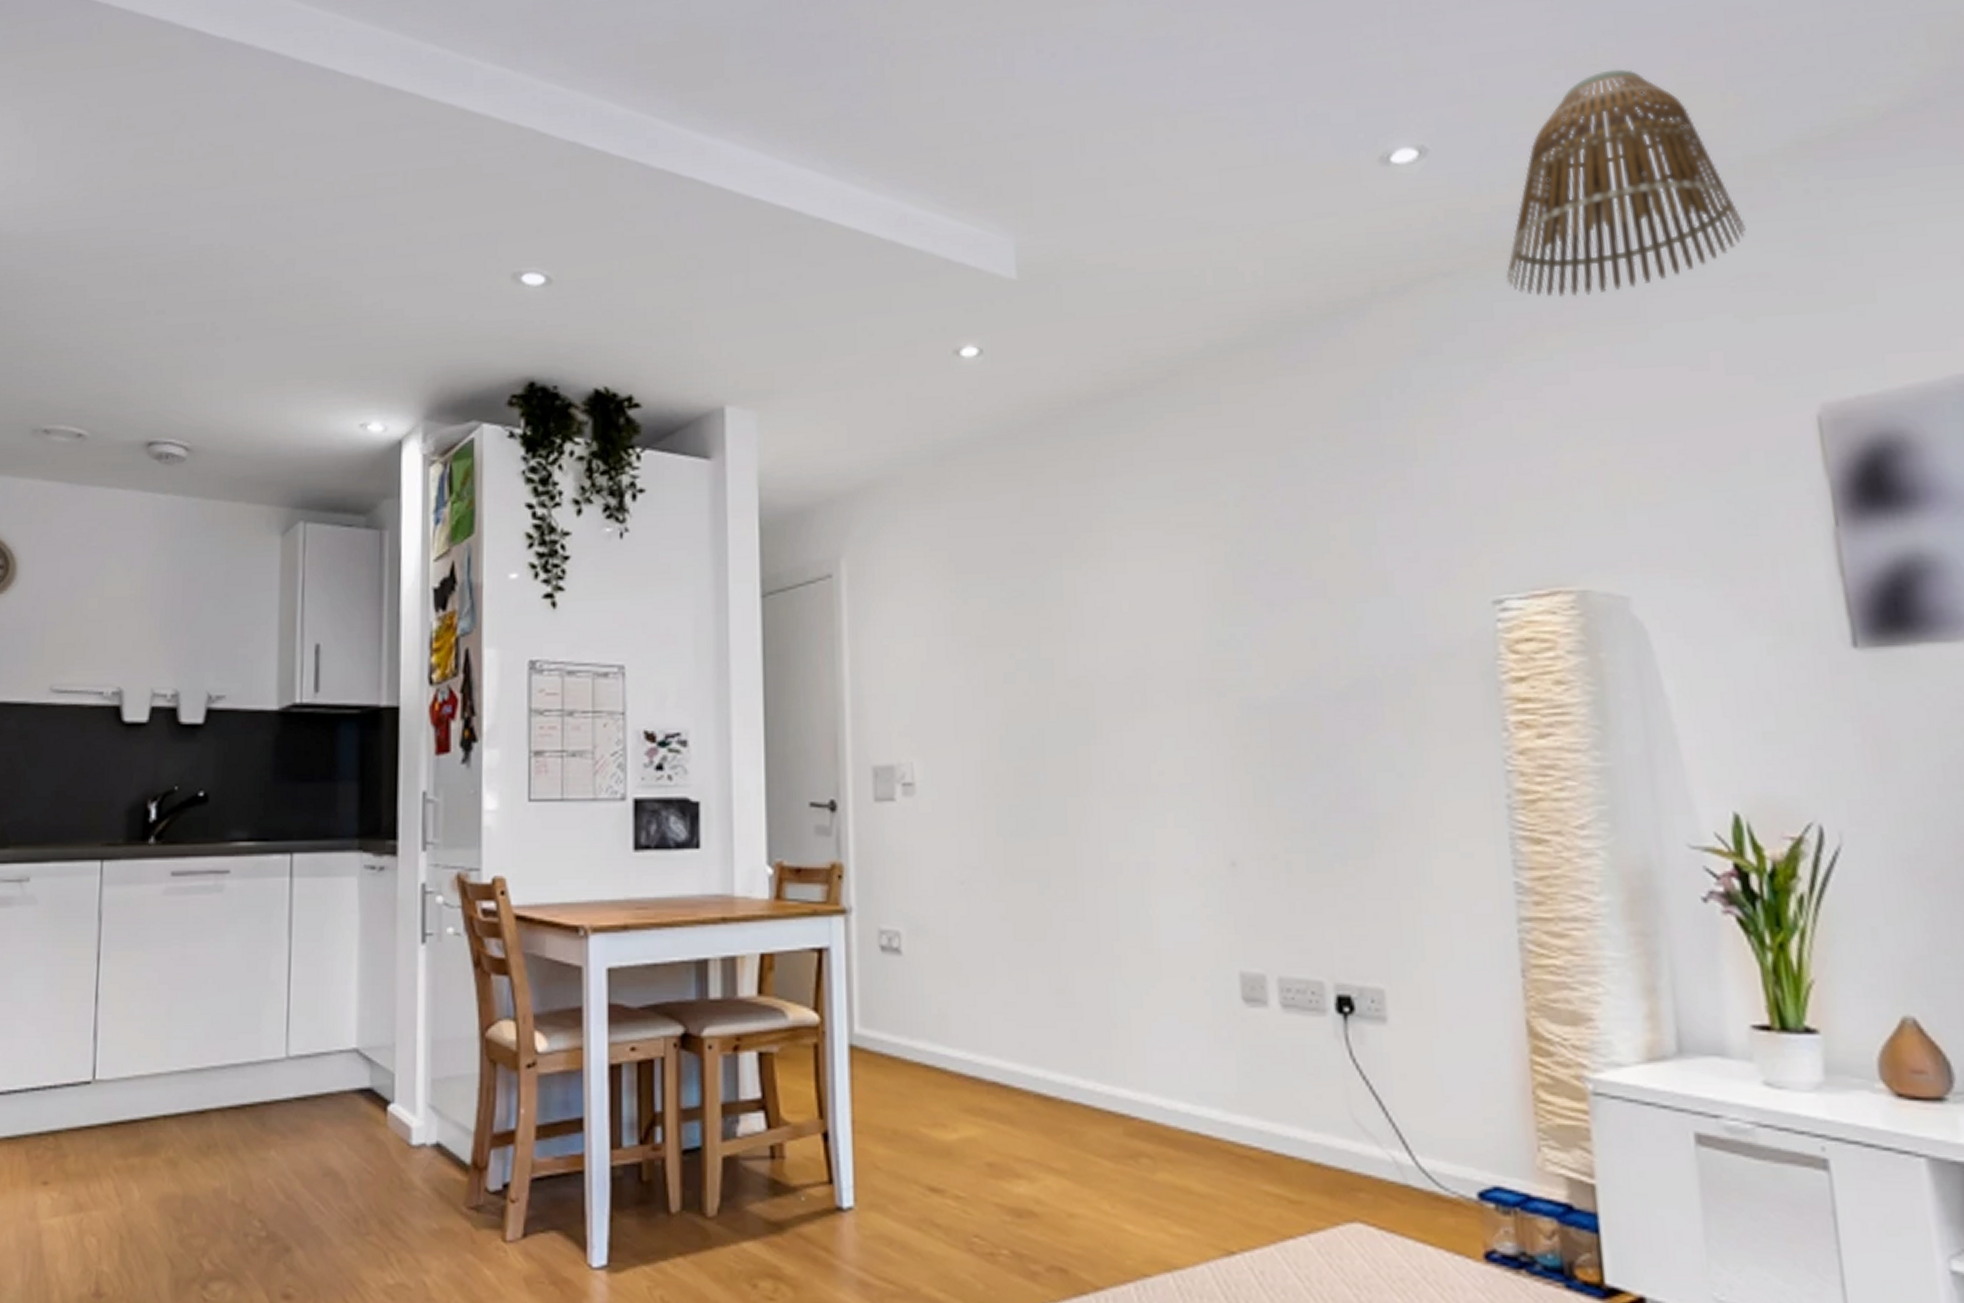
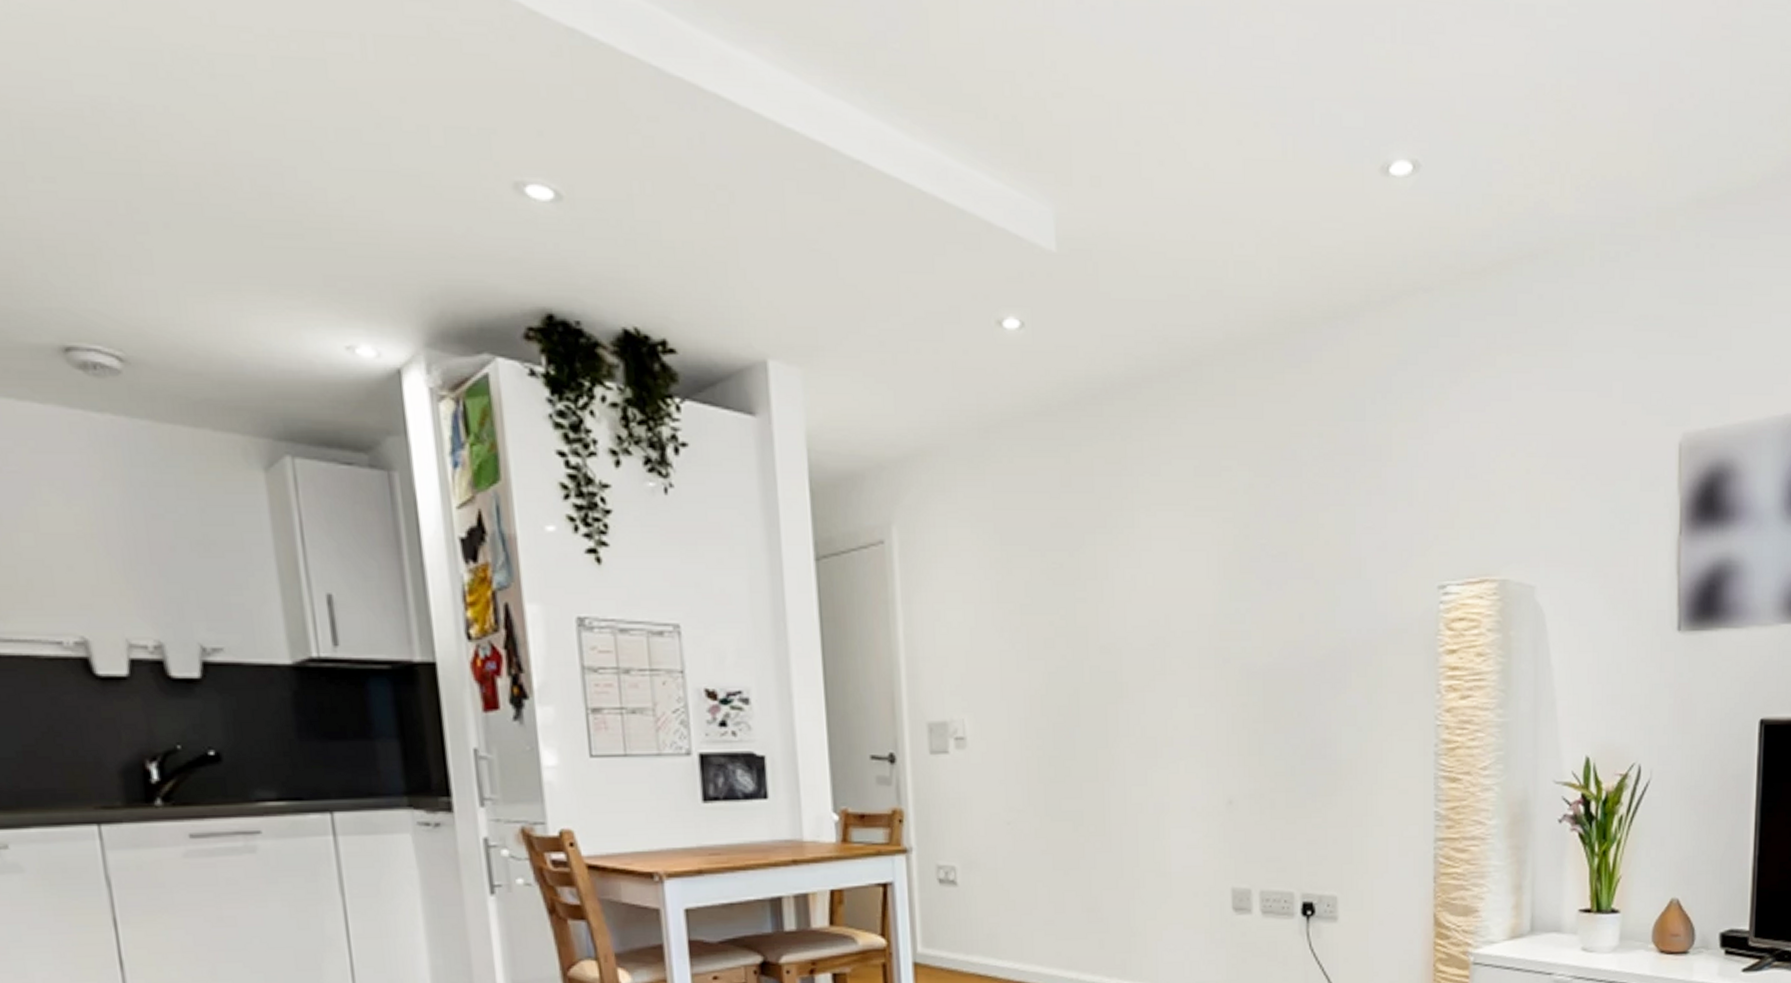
lamp shade: present [1506,69,1746,297] -> none [1472,107,1651,321]

